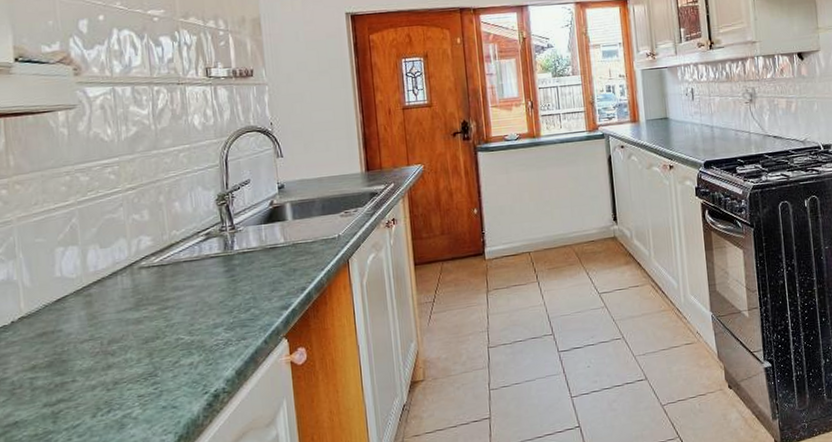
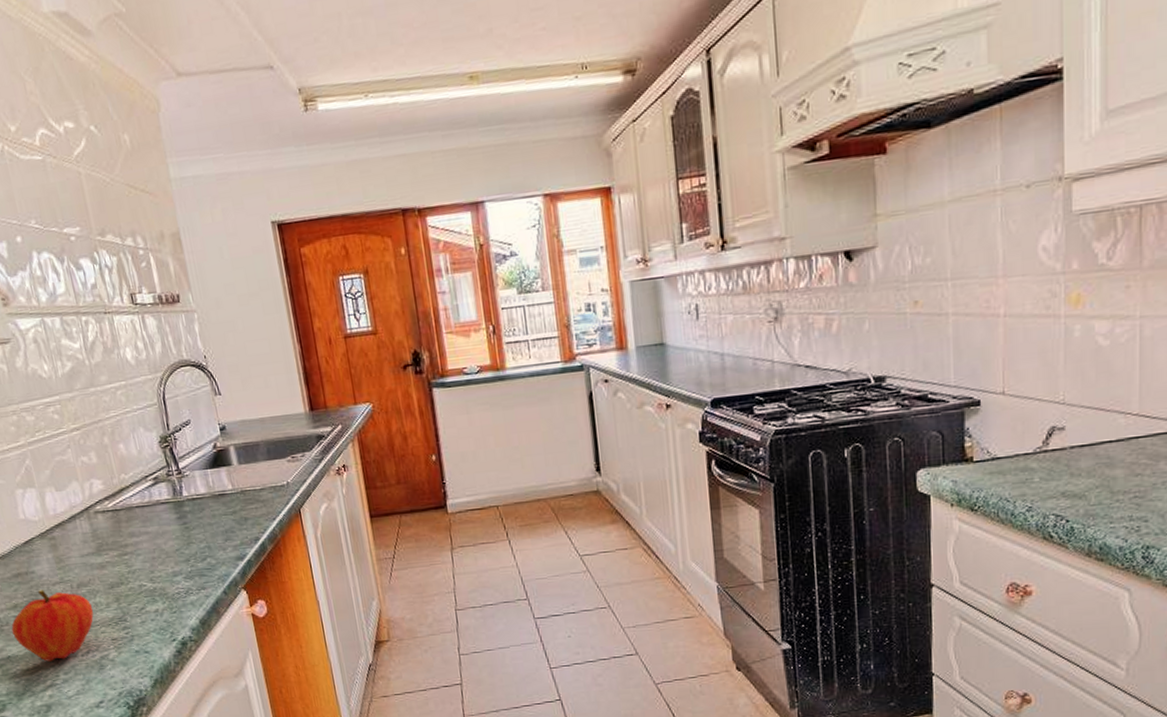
fruit: none [25,348,121,425] -> present [11,590,94,662]

